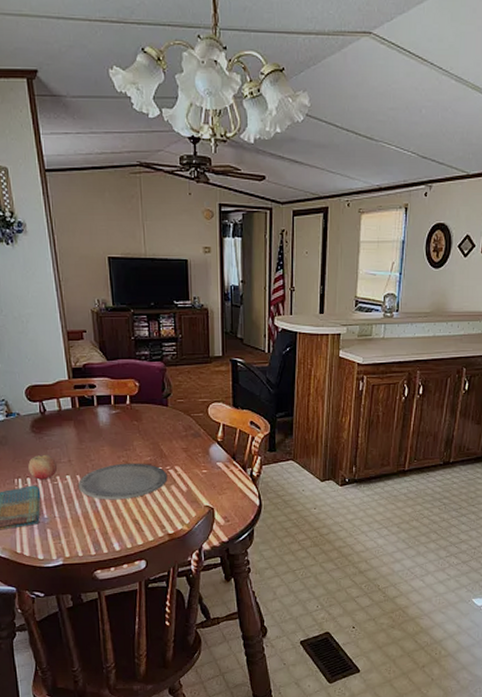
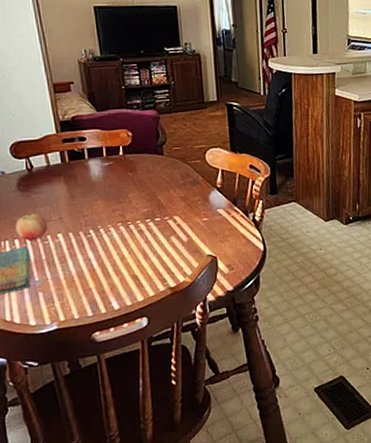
plate: present [77,463,168,500] -> none [70,215,167,257]

